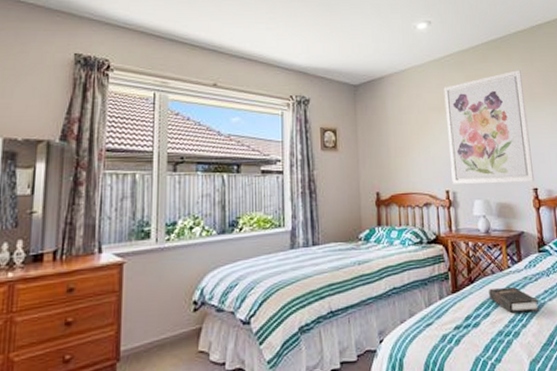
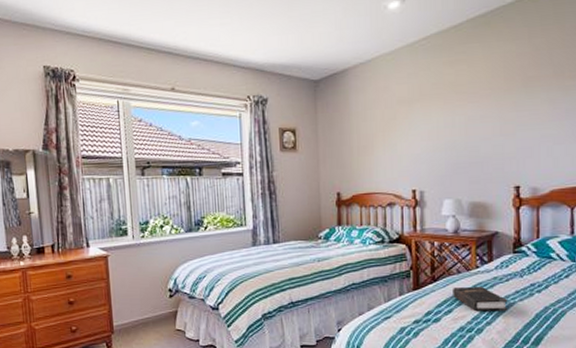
wall art: present [443,70,535,184] -> none [416,50,518,183]

